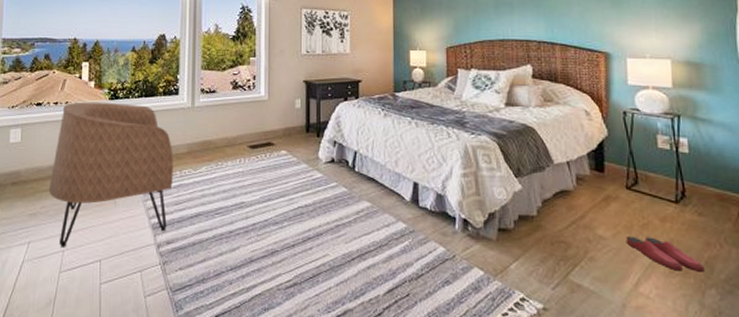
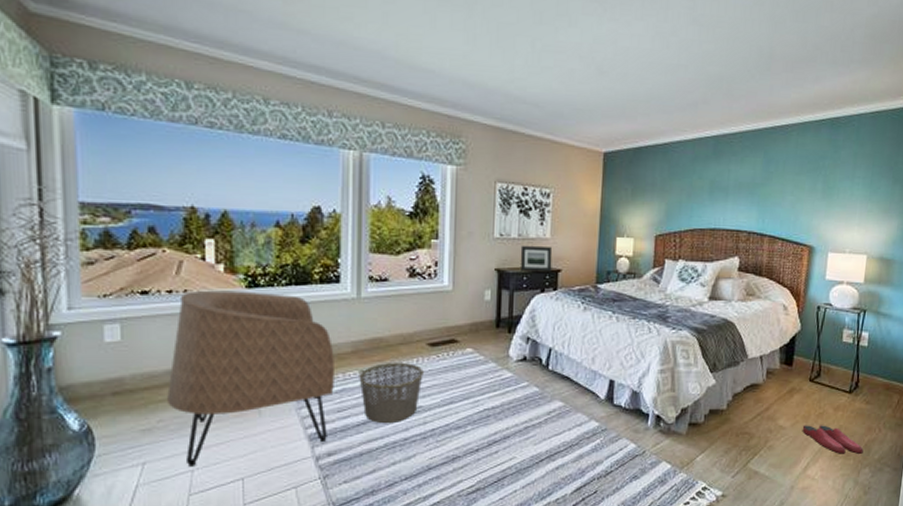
basket: none [192,161,247,216] -> present [359,362,425,423]
picture frame: none [324,61,353,83] -> present [520,246,553,272]

